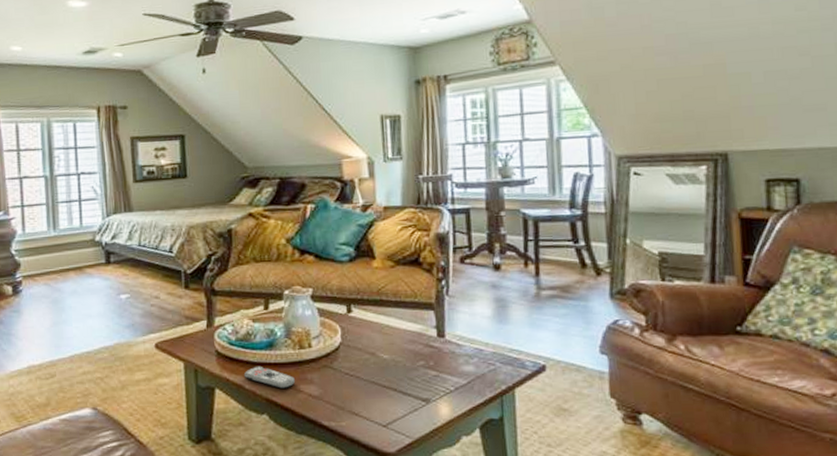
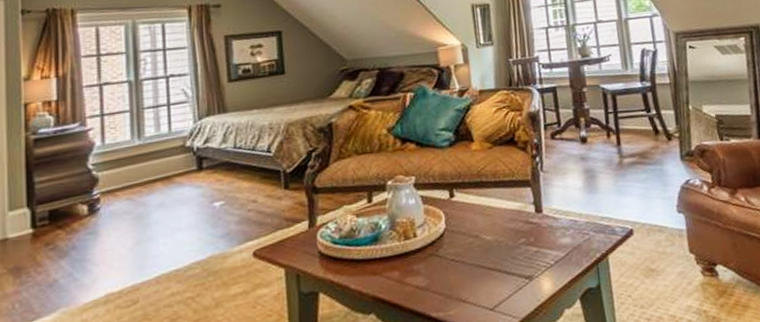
remote control: present [243,366,295,389] -> none [348,262,402,284]

